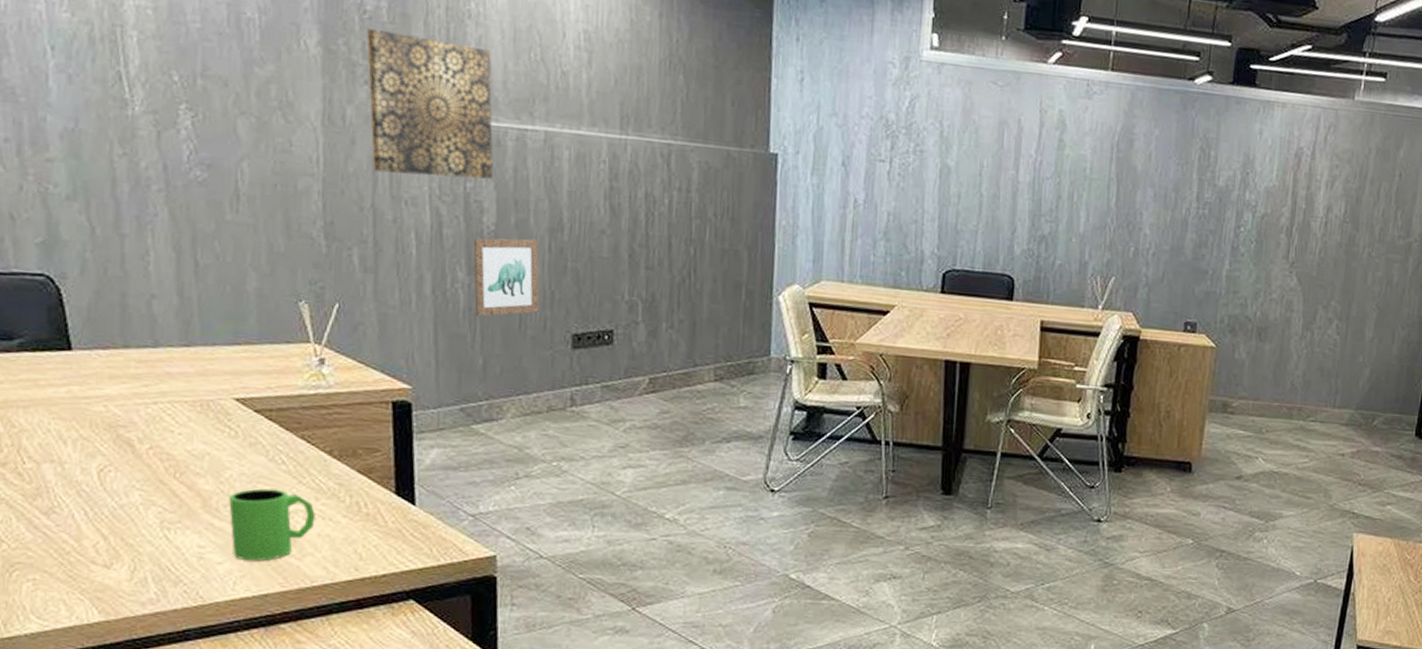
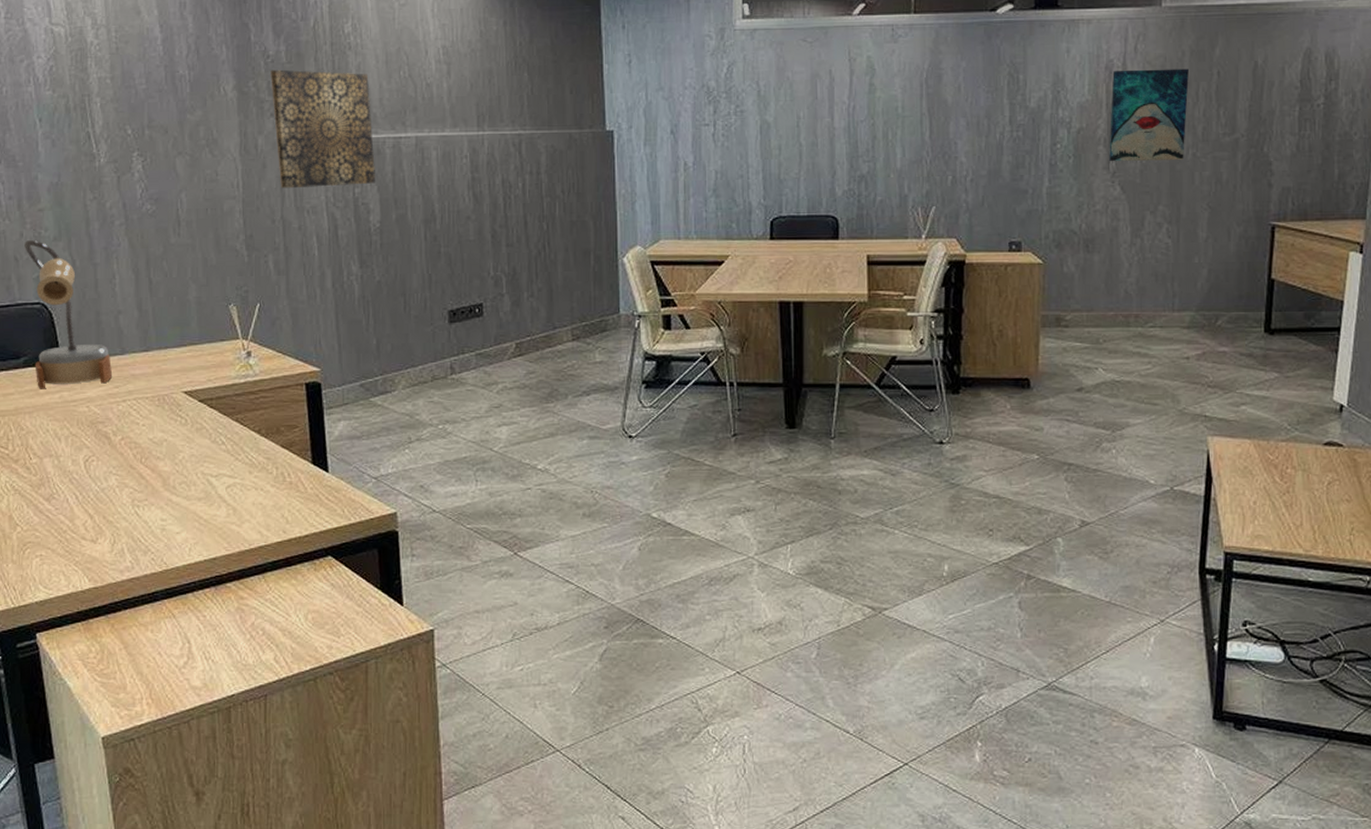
table lamp: none [24,196,141,380] -> present [24,240,113,389]
mug: present [229,488,315,562] -> none [183,466,250,530]
wall art: present [473,238,540,317] -> none [363,231,420,303]
wall art: none [1289,159,1374,258] -> present [1109,68,1190,162]

